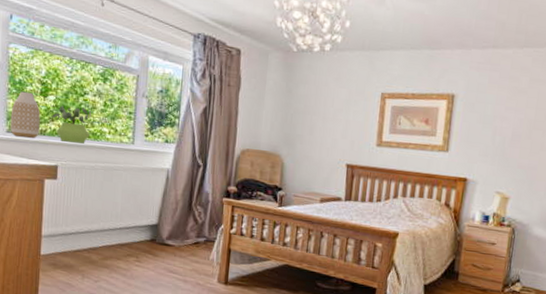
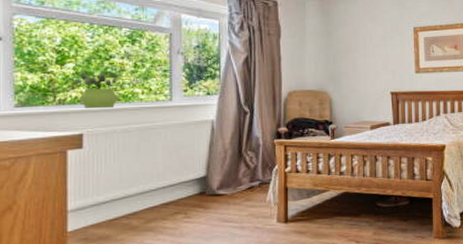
vase: present [10,91,40,139] -> none [19,62,57,111]

